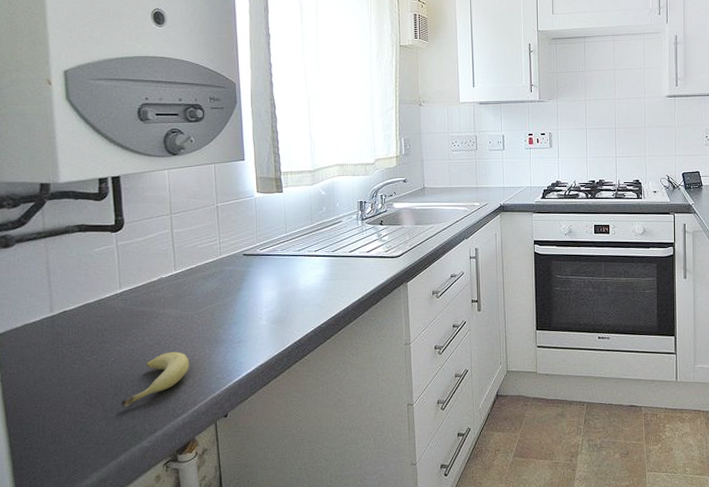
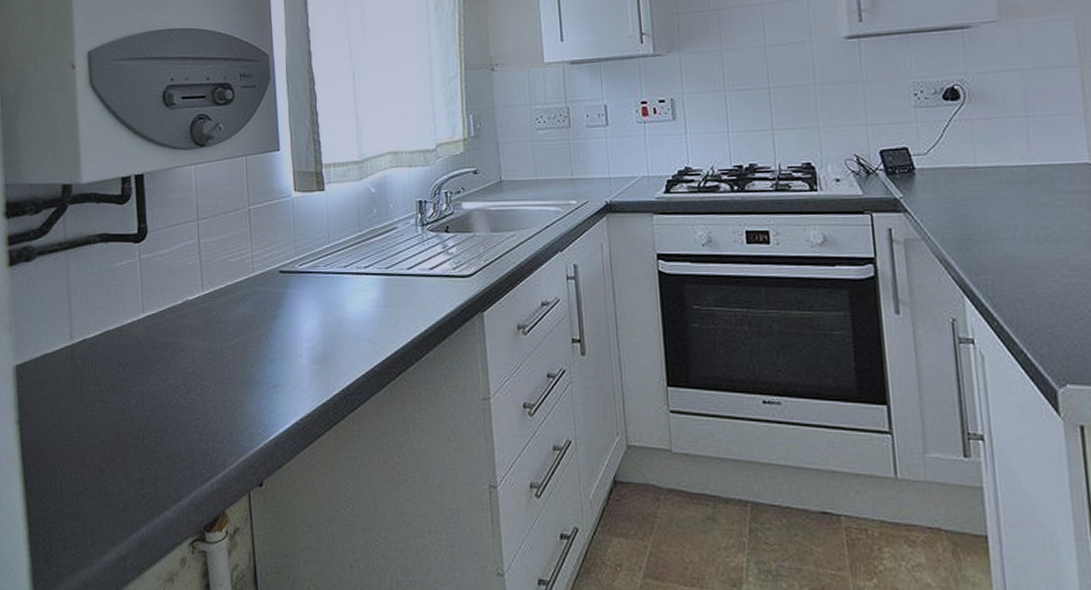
fruit: present [121,352,190,407] -> none [143,396,219,465]

